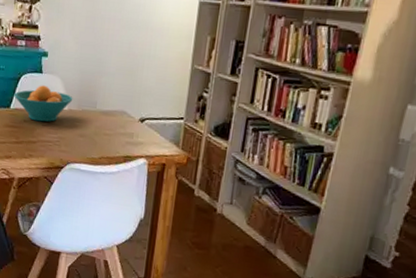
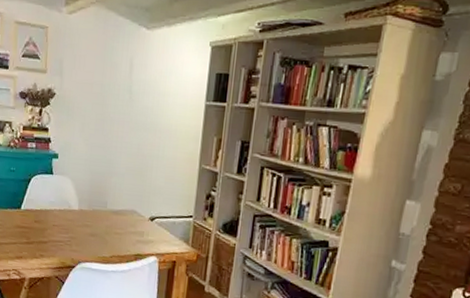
fruit bowl: present [14,85,73,122] -> none [25,186,84,223]

